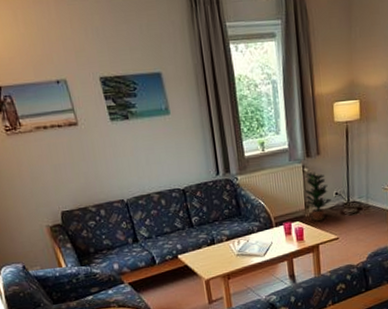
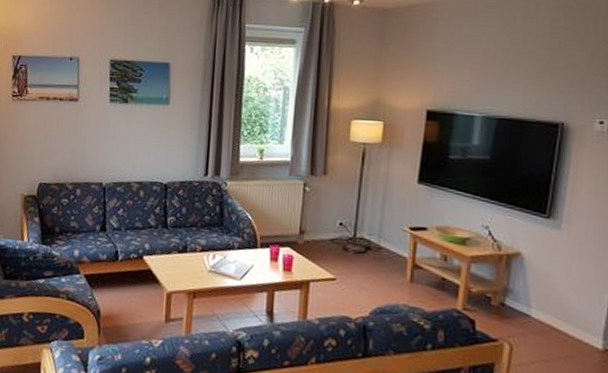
potted plant: present [304,172,331,221] -> none [299,192,333,252]

